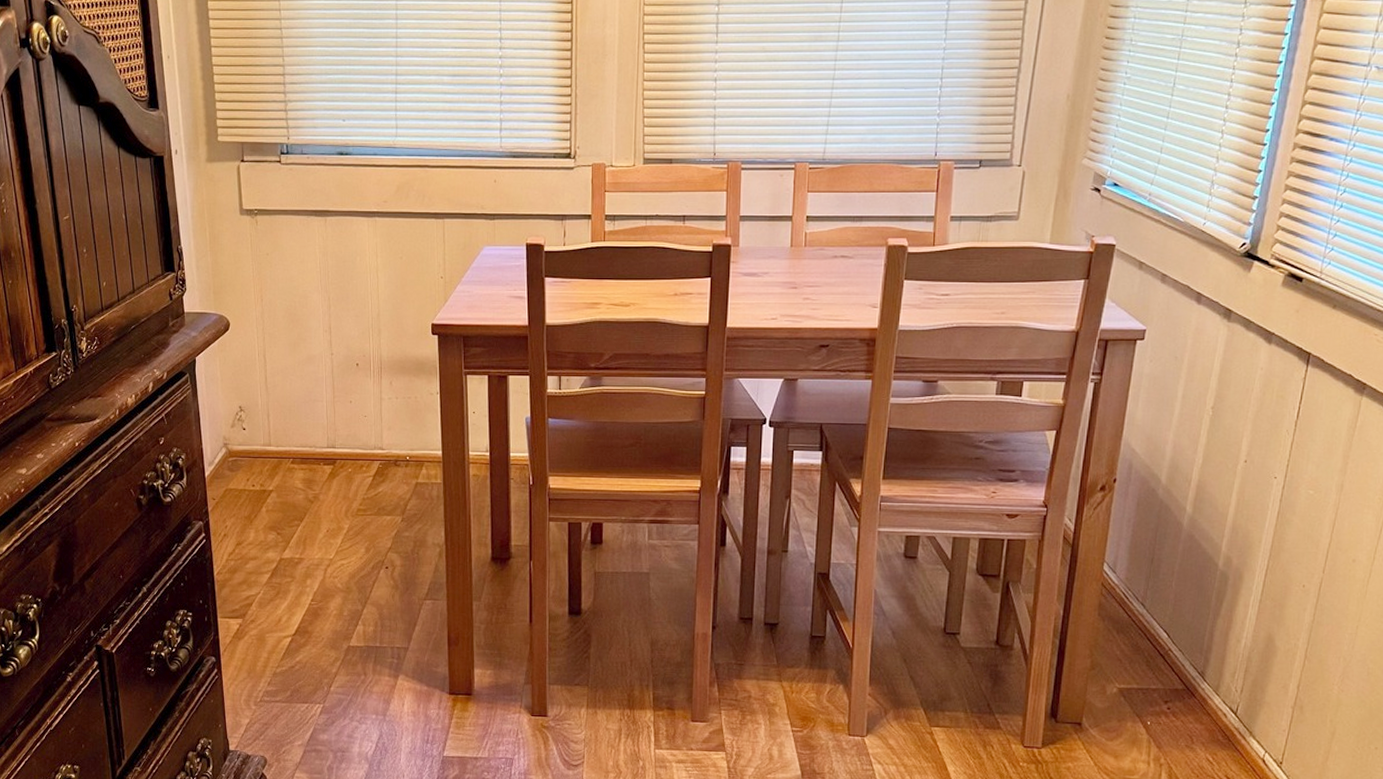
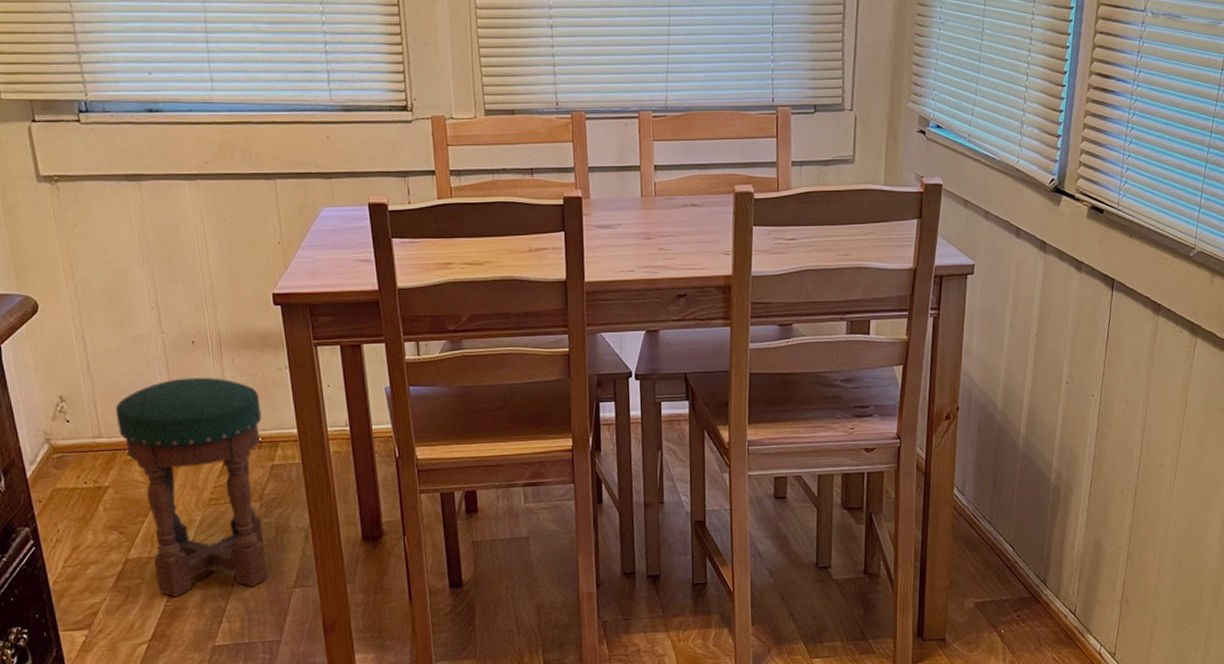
stool: none [285,397,411,597] -> present [115,377,268,597]

